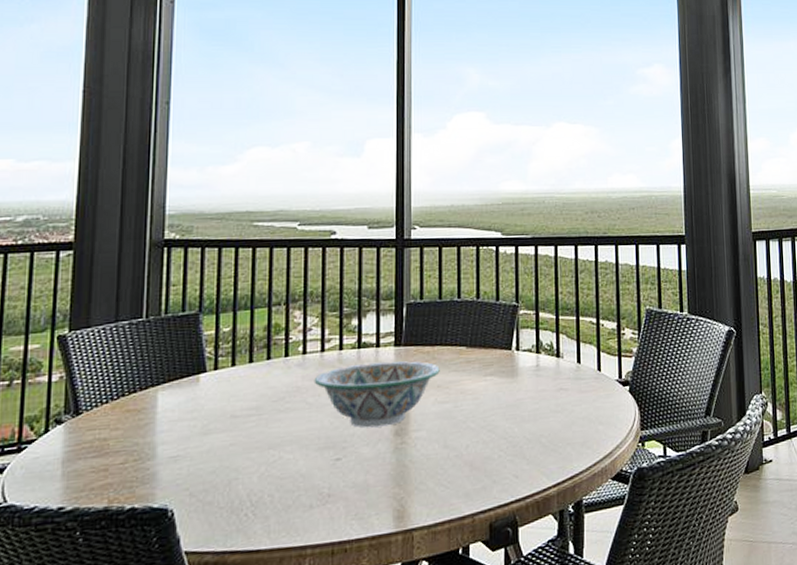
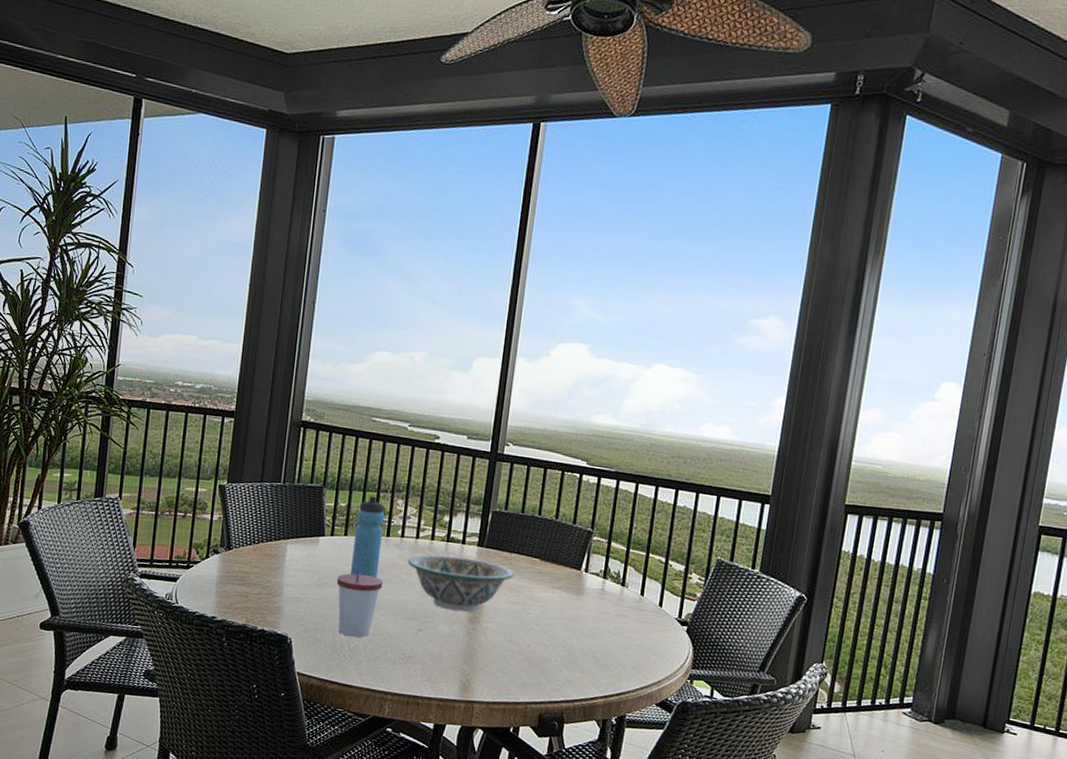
cup: none [226,401,285,490] -> present [336,567,383,638]
water bottle: none [244,312,280,412] -> present [351,496,385,578]

